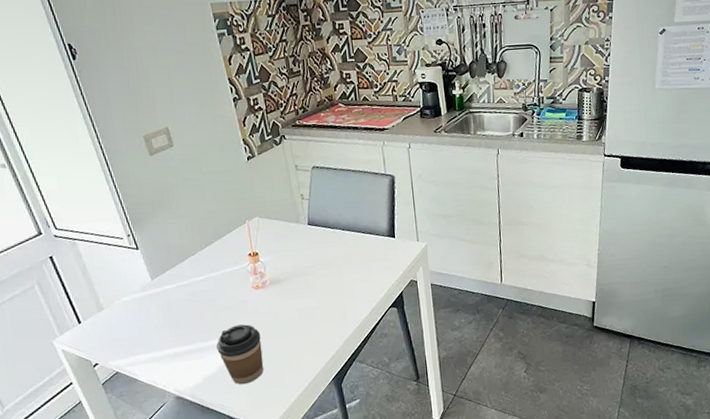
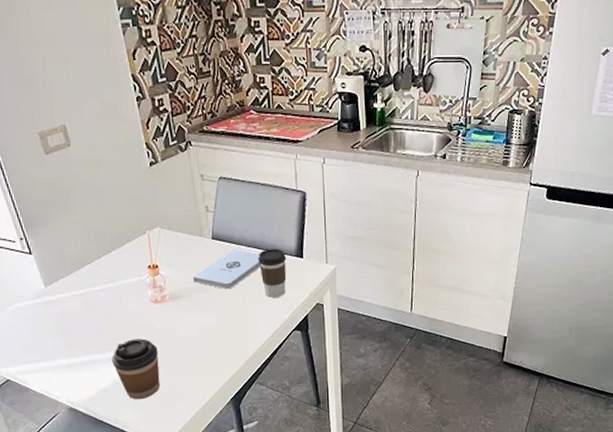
notepad: none [291,233,355,272] -> present [192,249,261,290]
coffee cup: none [352,230,381,277] -> present [258,248,287,298]

